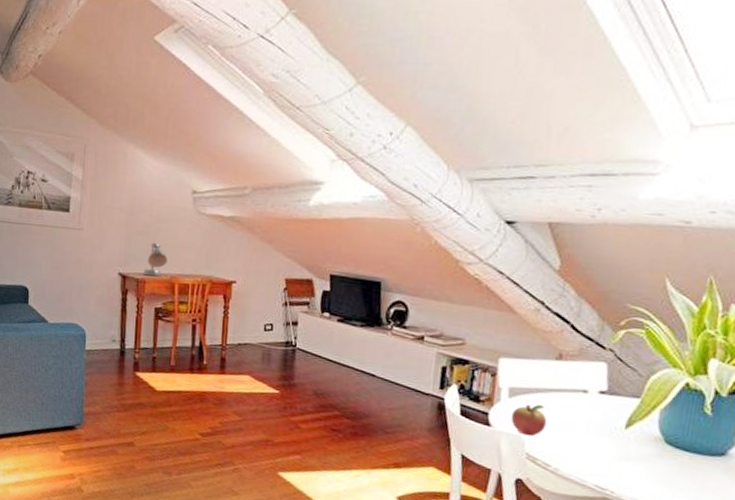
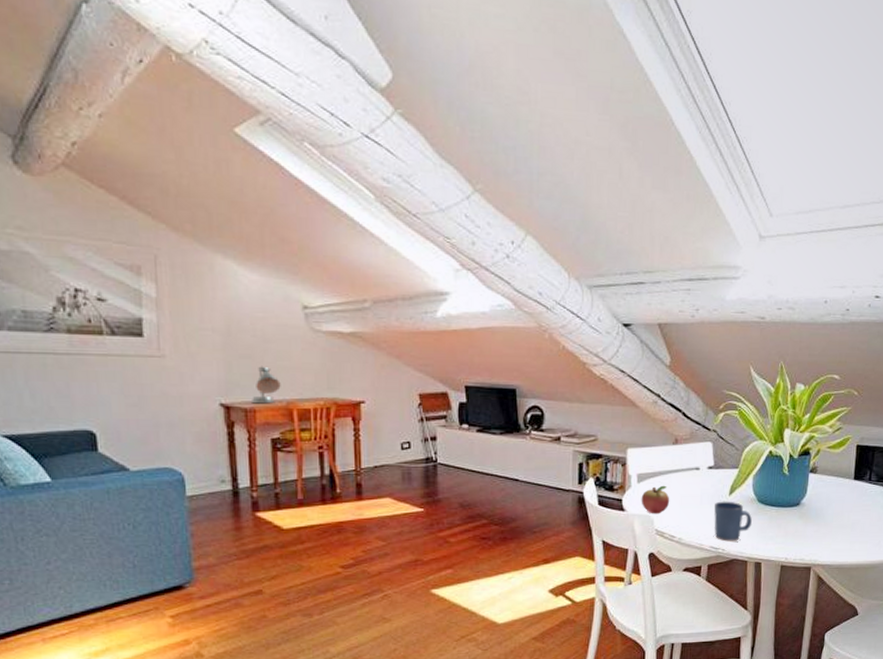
mug: none [601,433,655,485] -> present [713,501,752,542]

